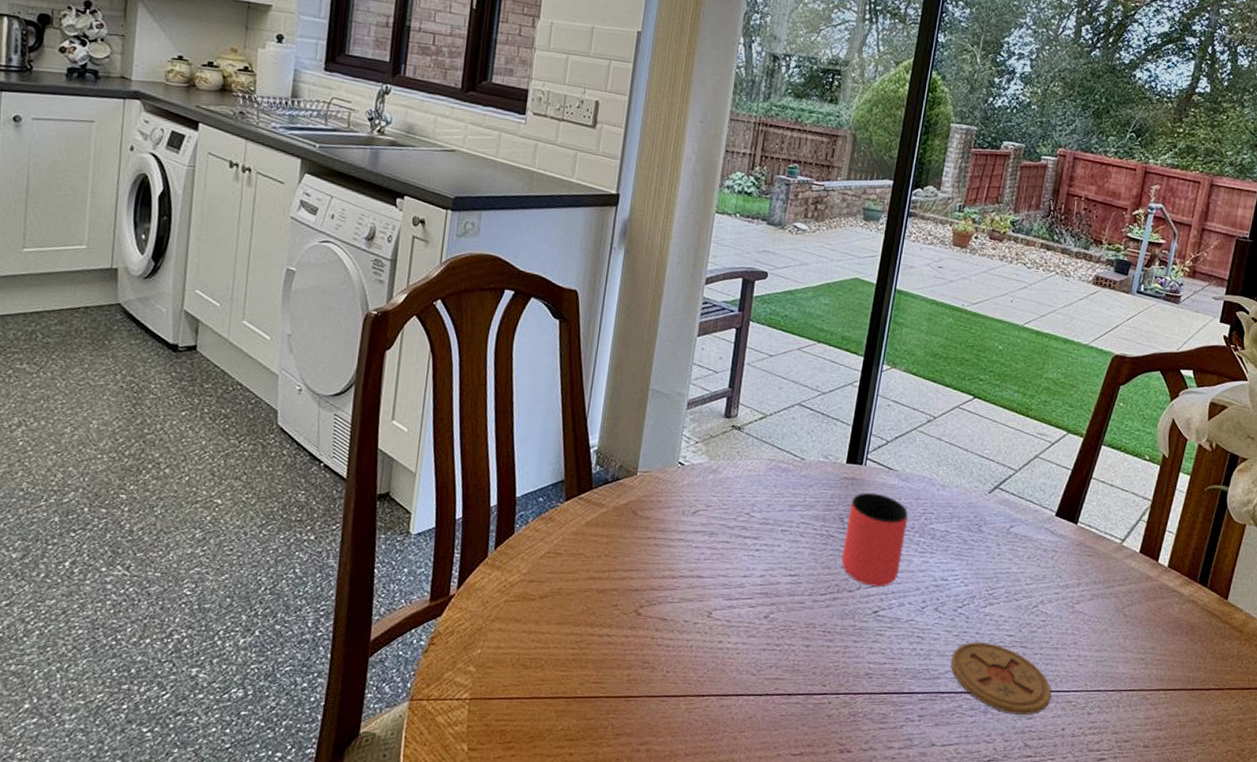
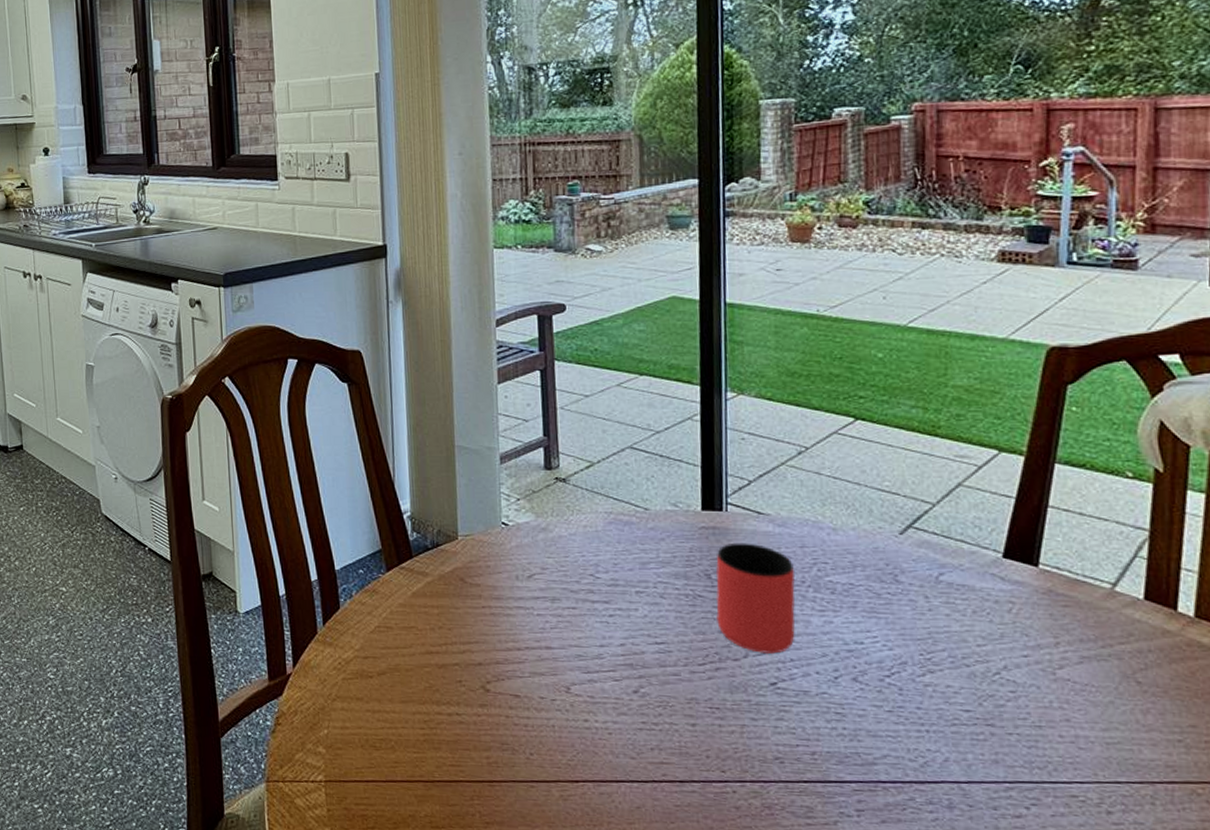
coaster: present [950,642,1052,715] -> none [887,719,1045,812]

